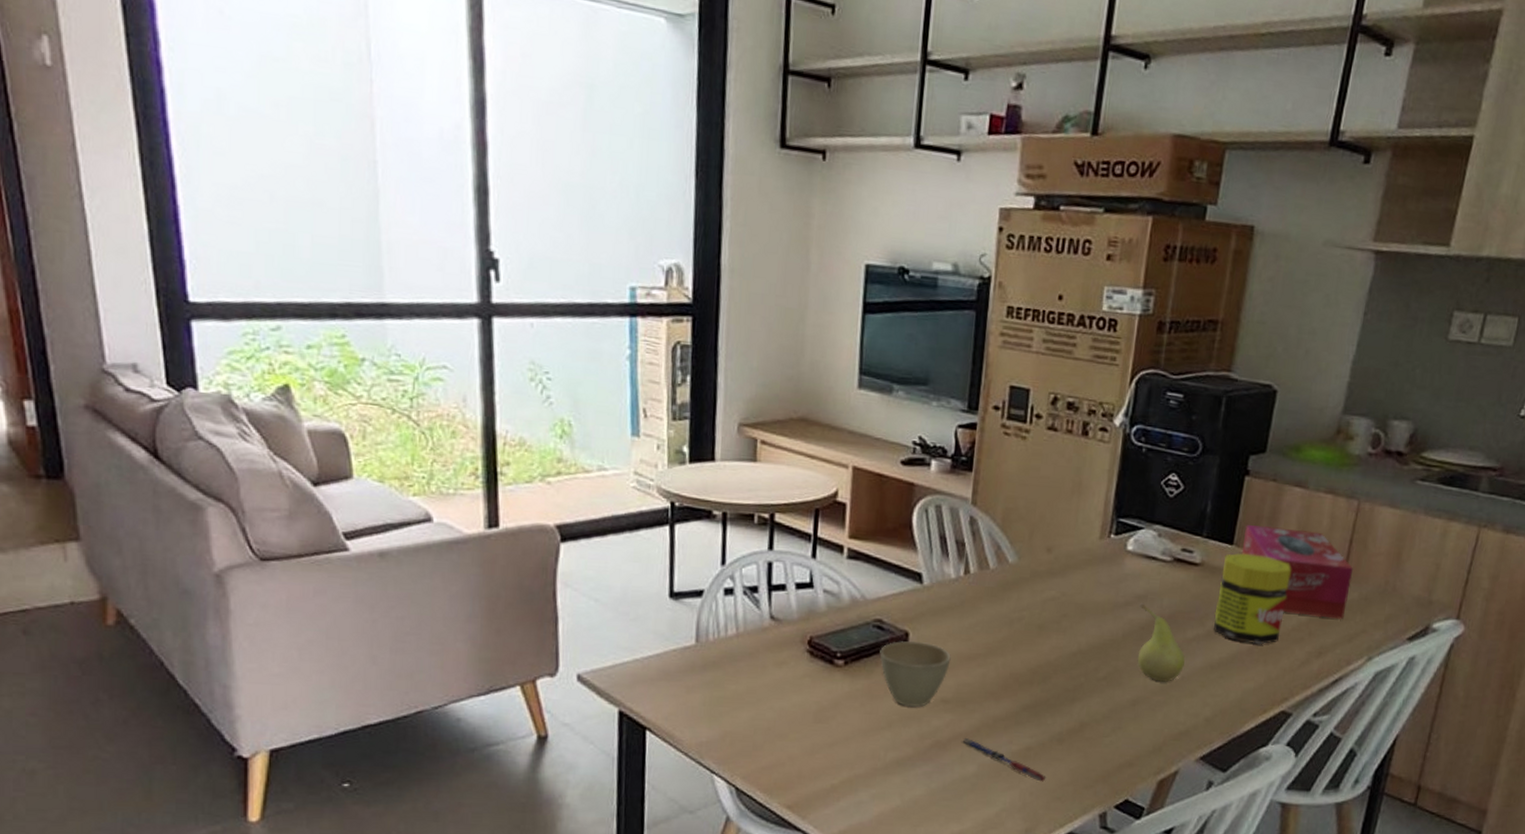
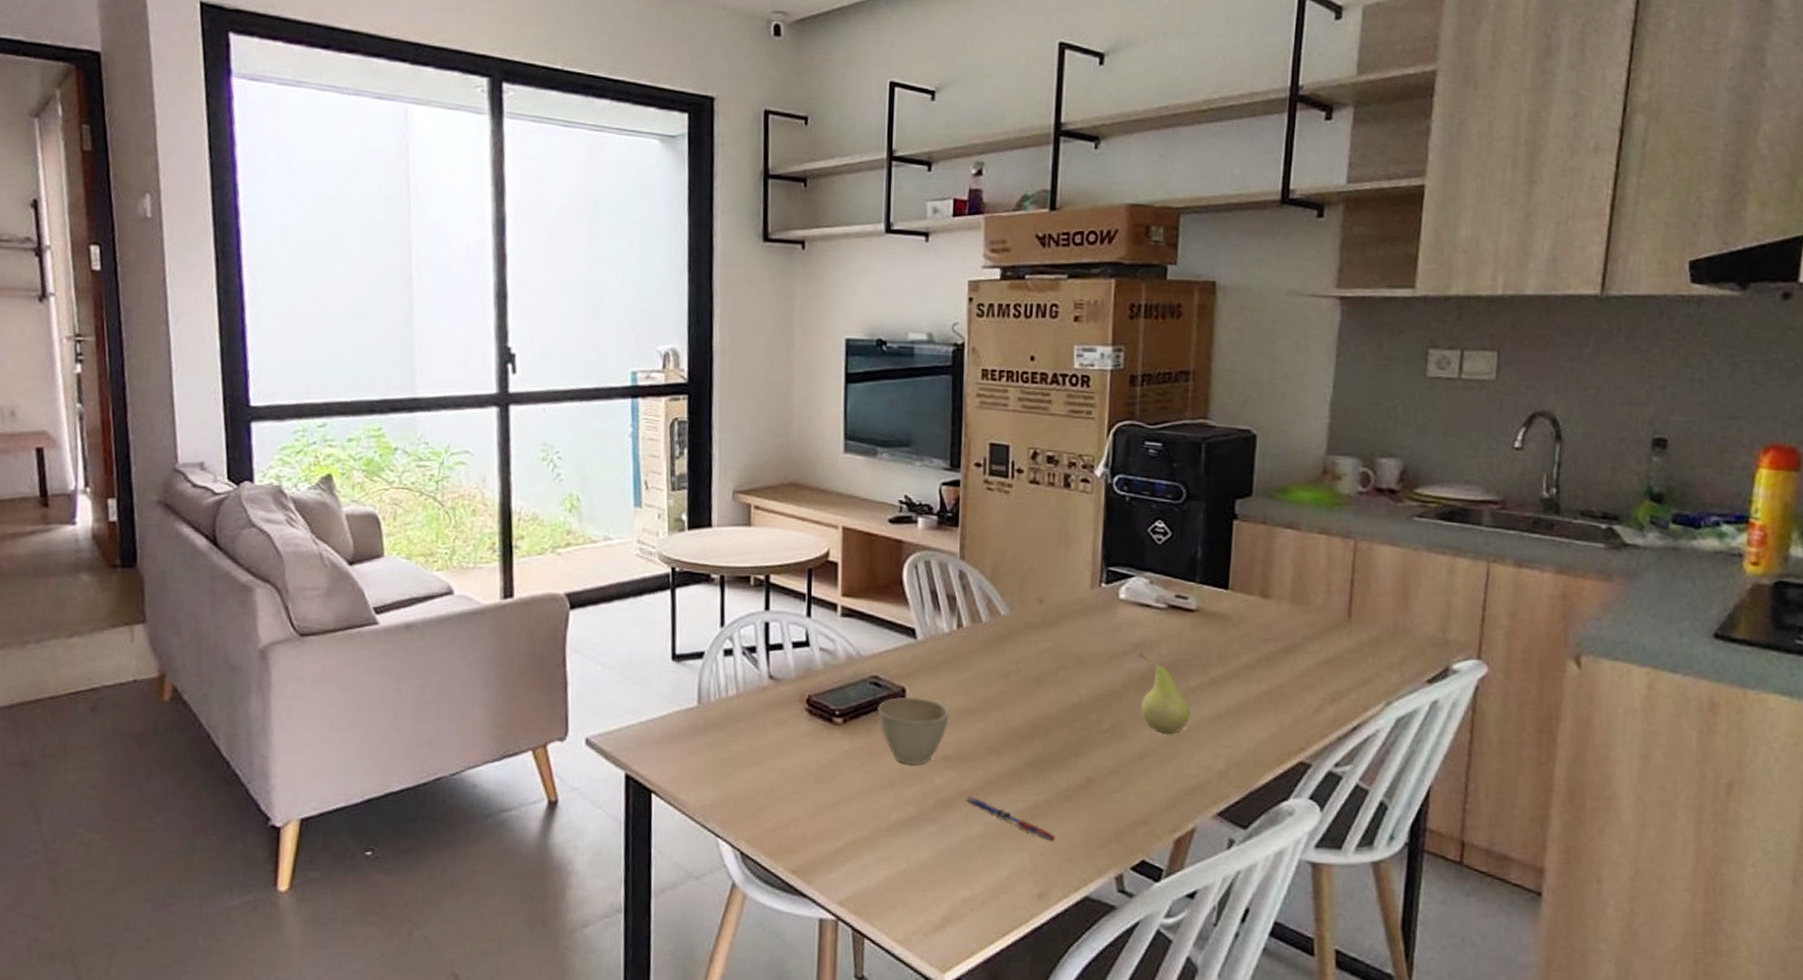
jar: present [1214,553,1291,644] -> none [1217,597,1292,691]
tissue box: present [1241,525,1354,619] -> none [1238,568,1359,663]

